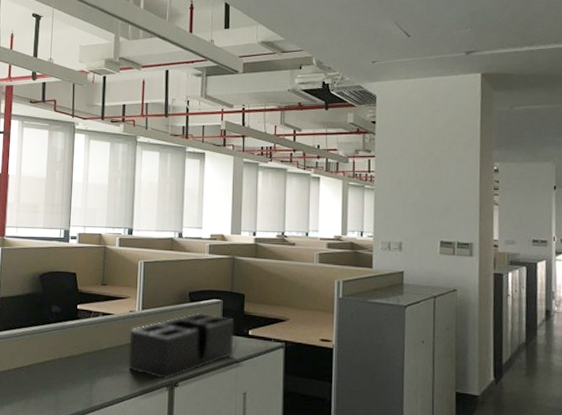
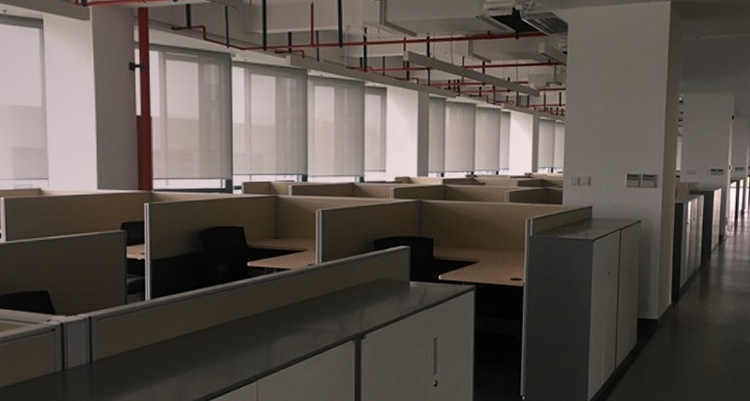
desk organizer: present [128,312,235,380] -> none [309,260,423,333]

